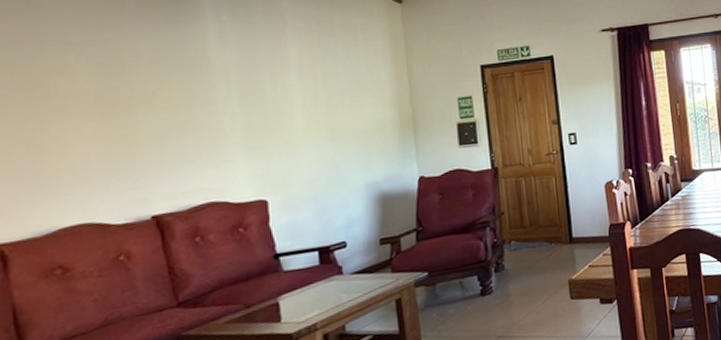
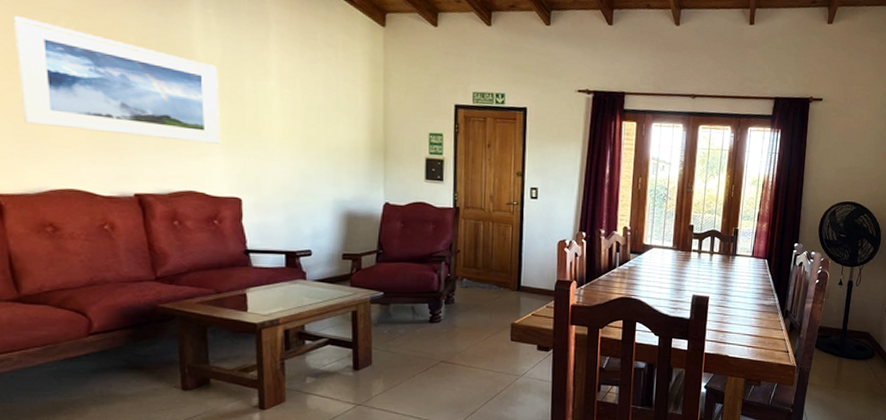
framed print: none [20,57,242,164] -> present [13,16,221,144]

